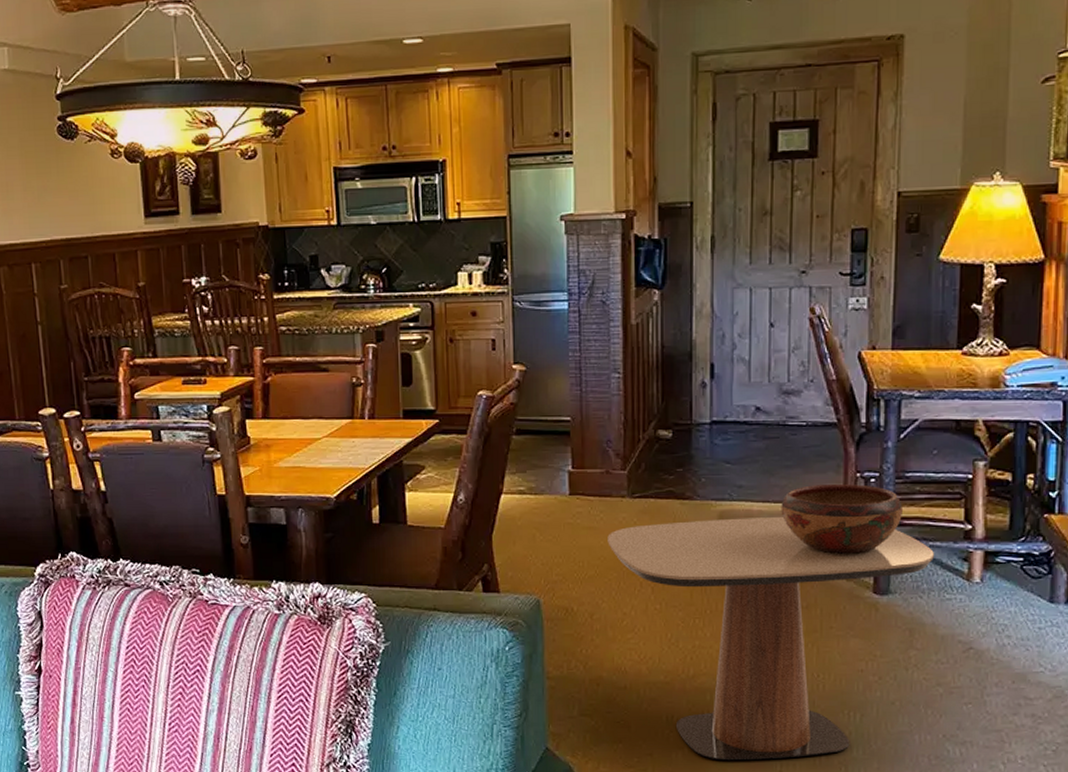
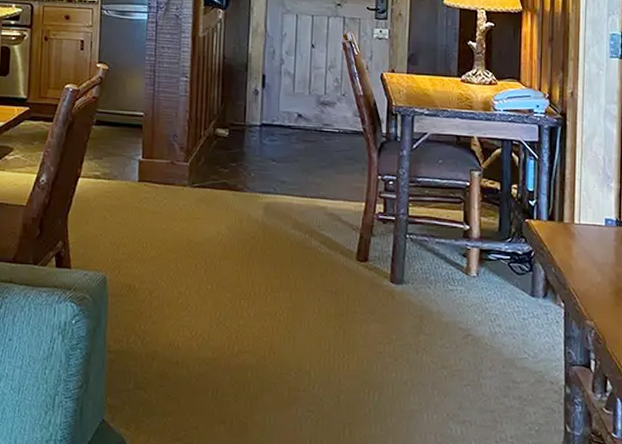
side table: present [607,516,934,761] -> none [169,209,439,435]
decorative bowl: present [781,483,902,554] -> none [316,183,415,247]

